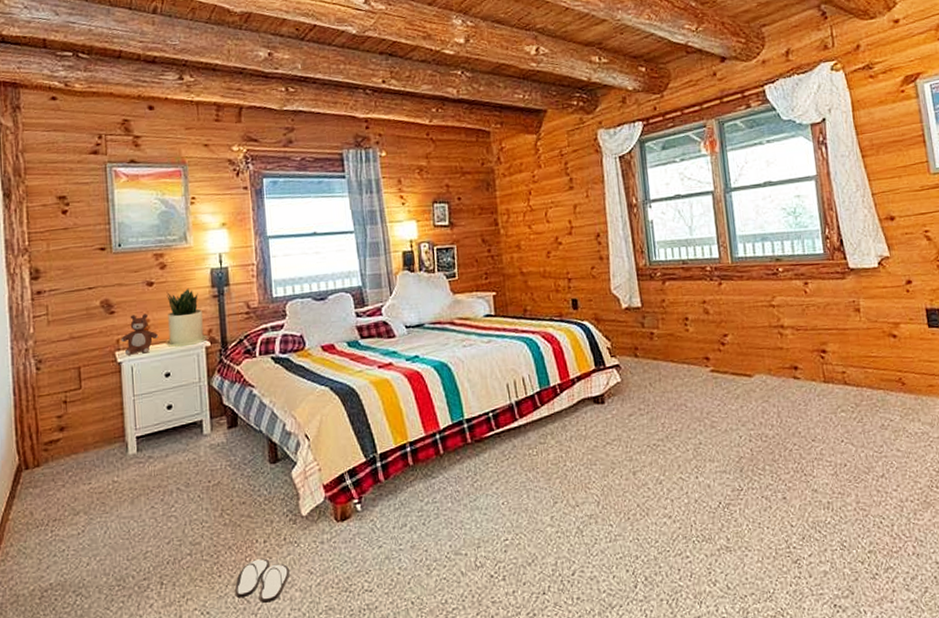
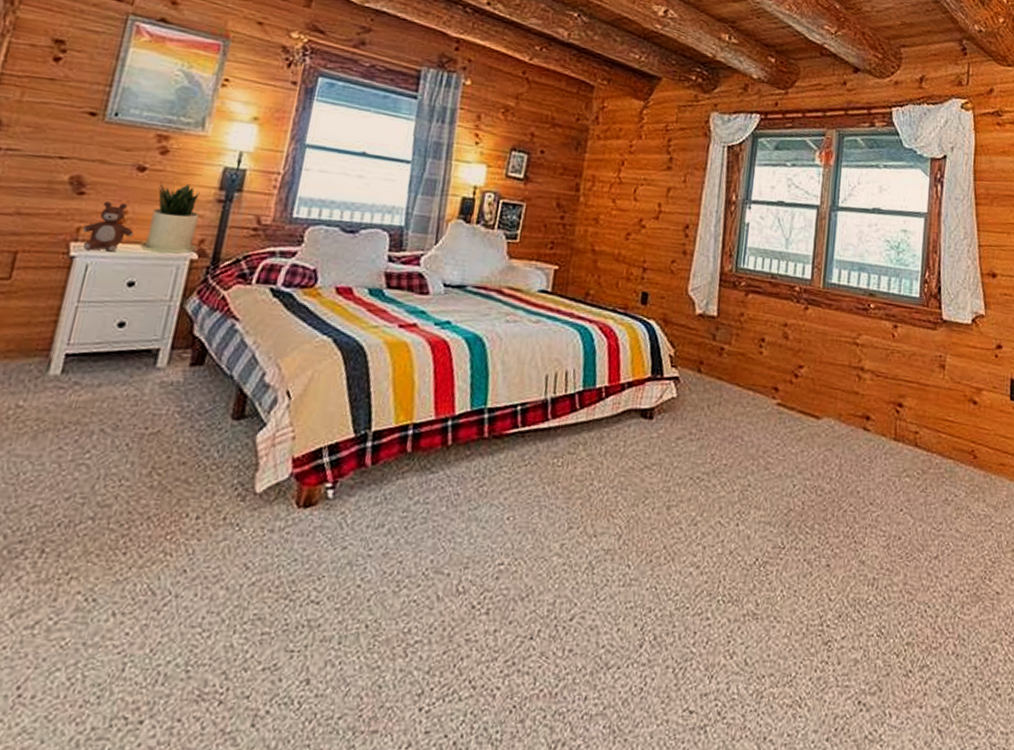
slippers: present [235,558,290,603] -> none [138,539,220,598]

